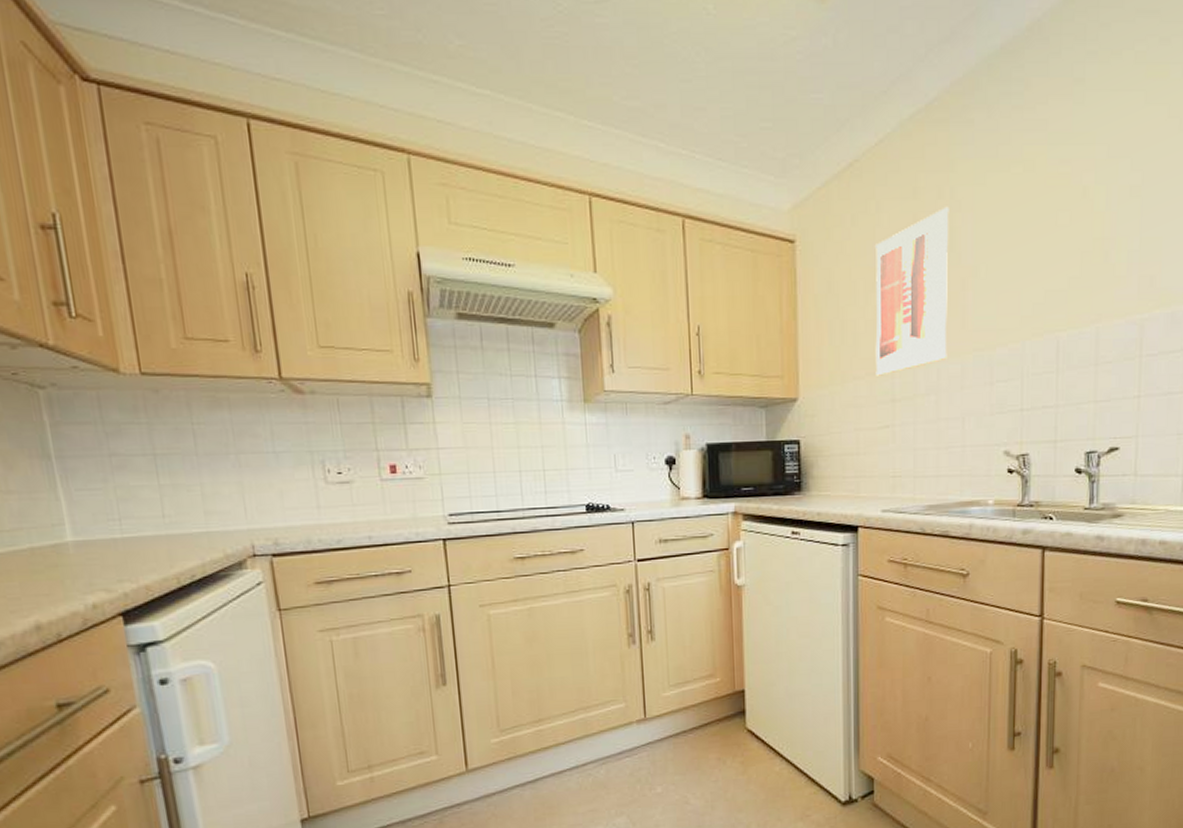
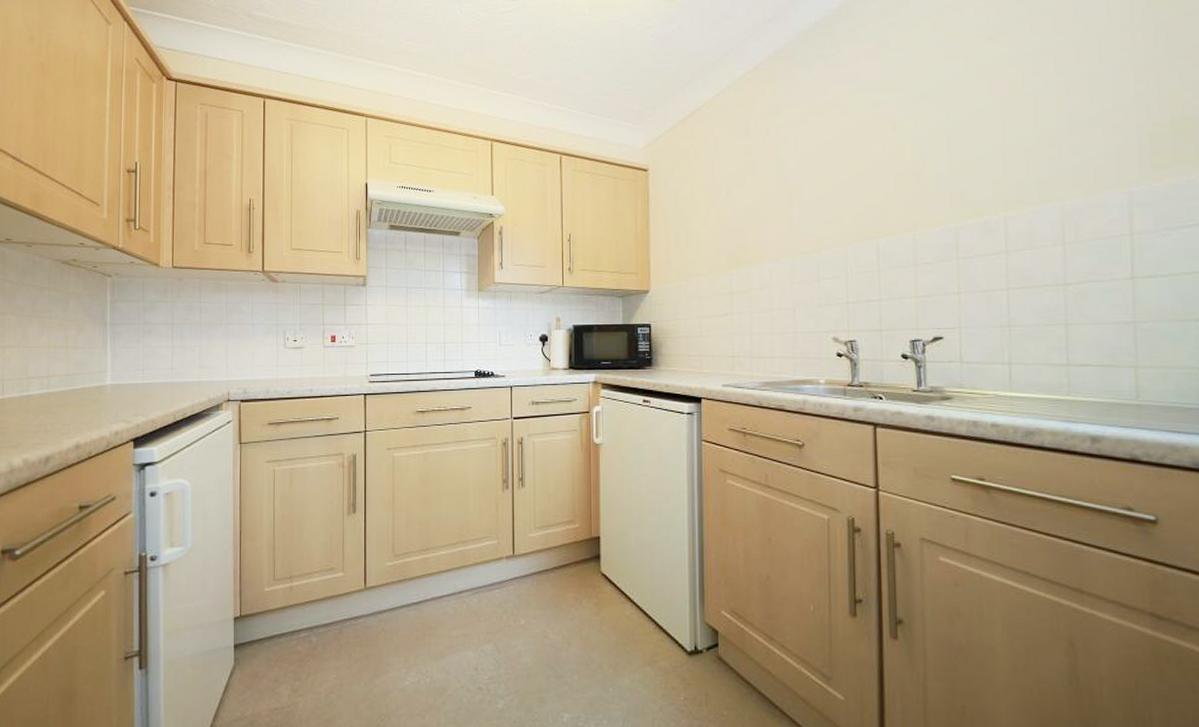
wall art: present [875,206,949,376] -> none [714,141,778,273]

